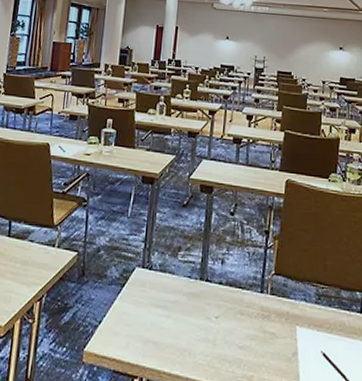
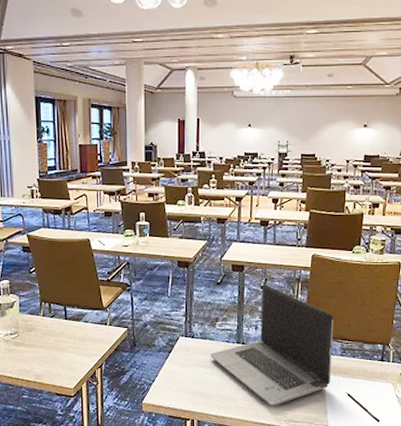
laptop computer: none [169,209,308,364] -> present [211,284,334,405]

